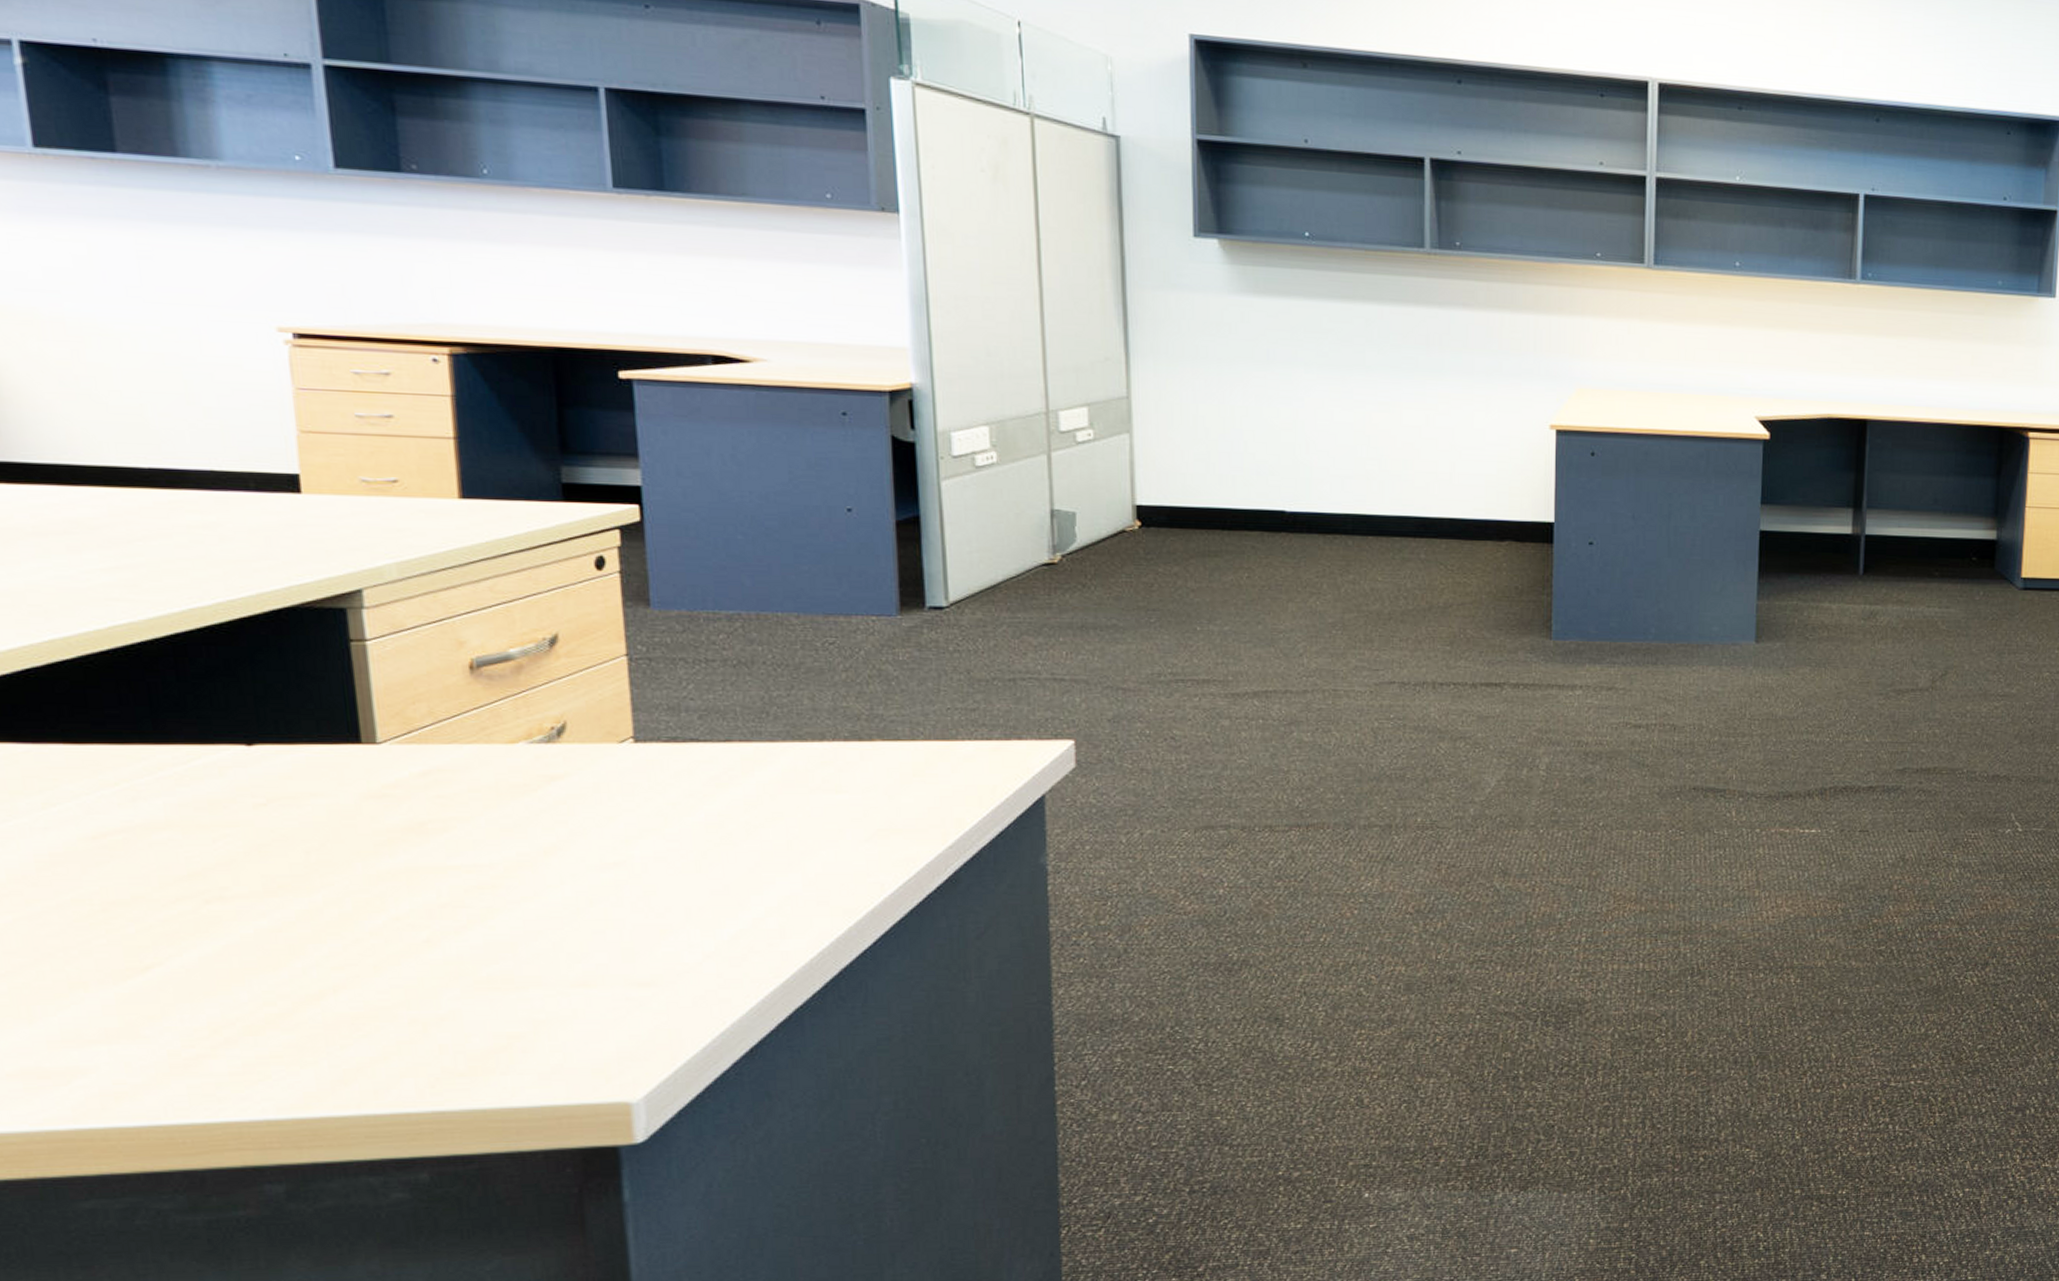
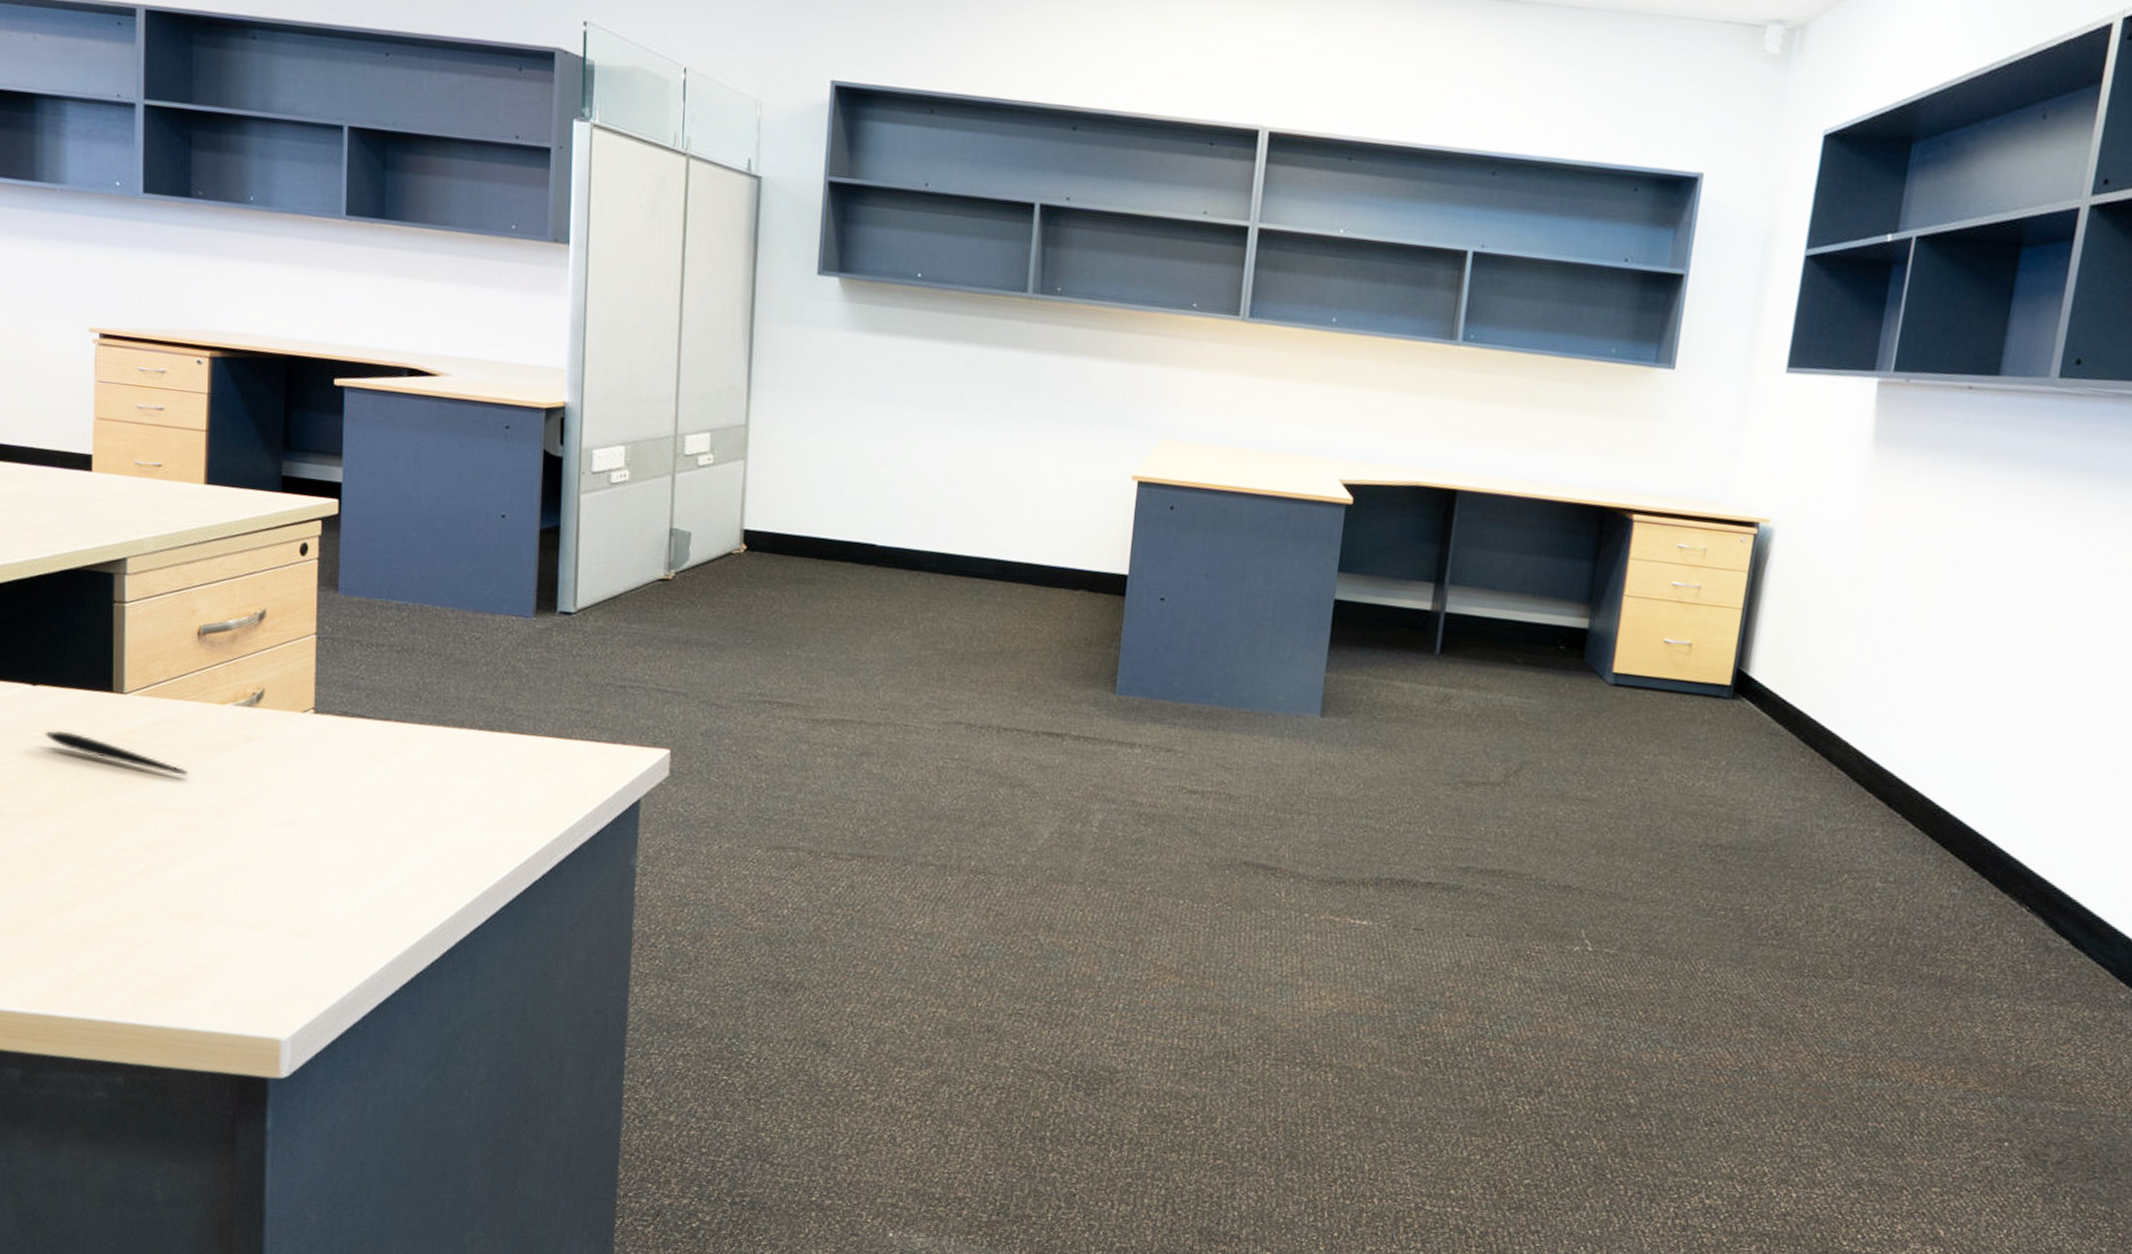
pen: none [272,793,475,828] -> present [45,730,188,776]

